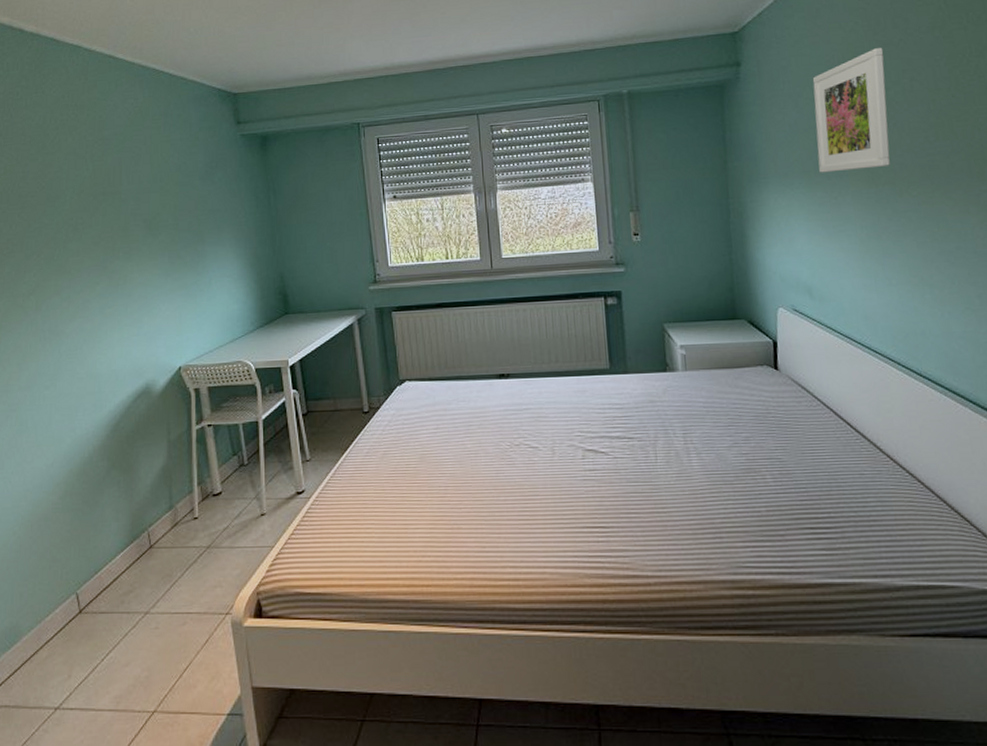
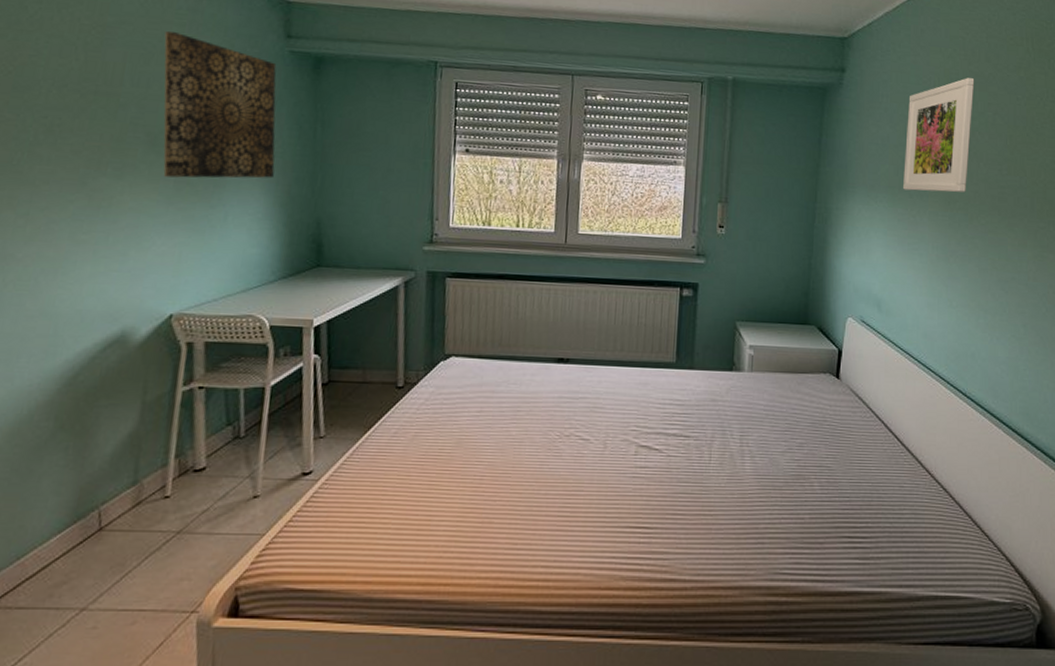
wall art: none [147,135,242,254] -> present [163,31,277,179]

